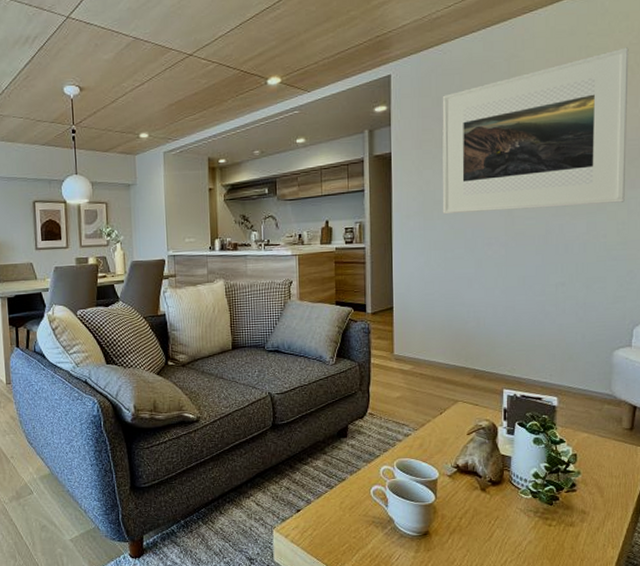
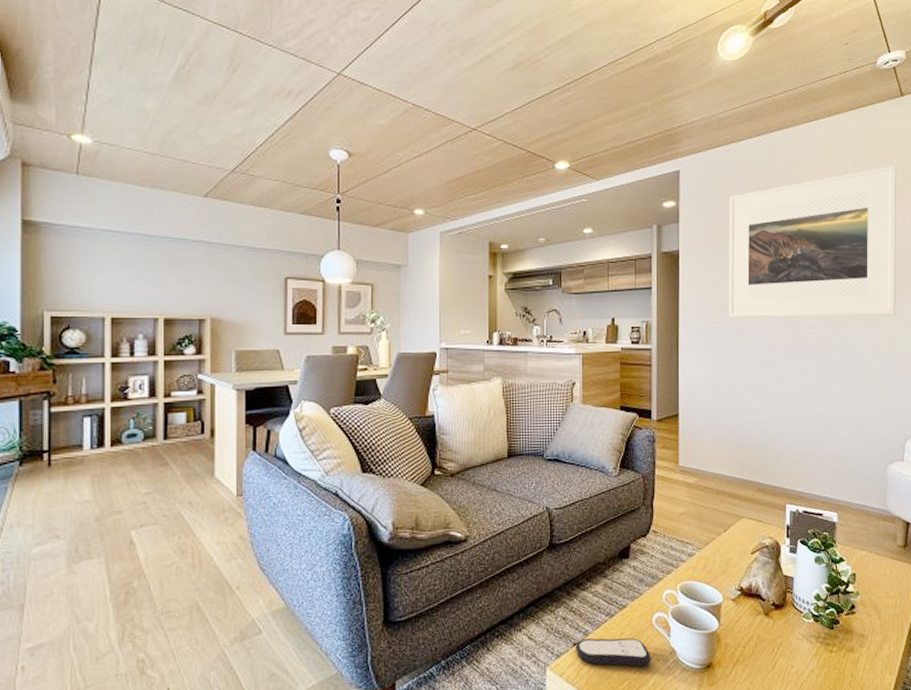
remote control: none [298,505,370,532] -> present [575,638,652,667]

